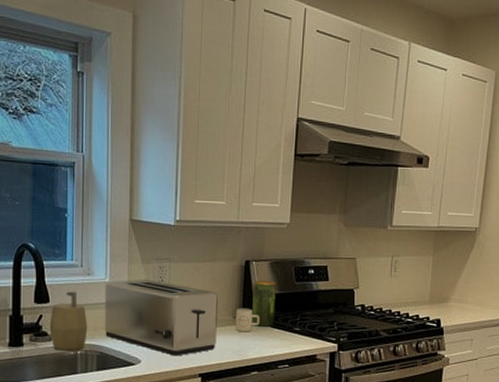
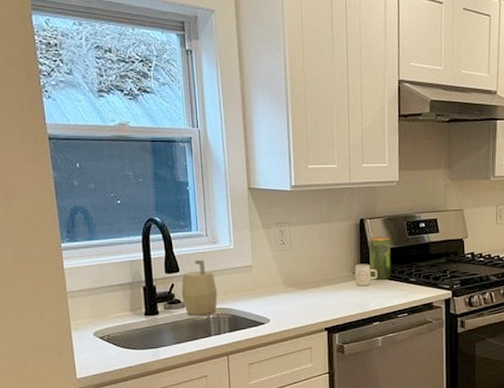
toaster: present [104,279,218,356] -> none [230,243,339,313]

